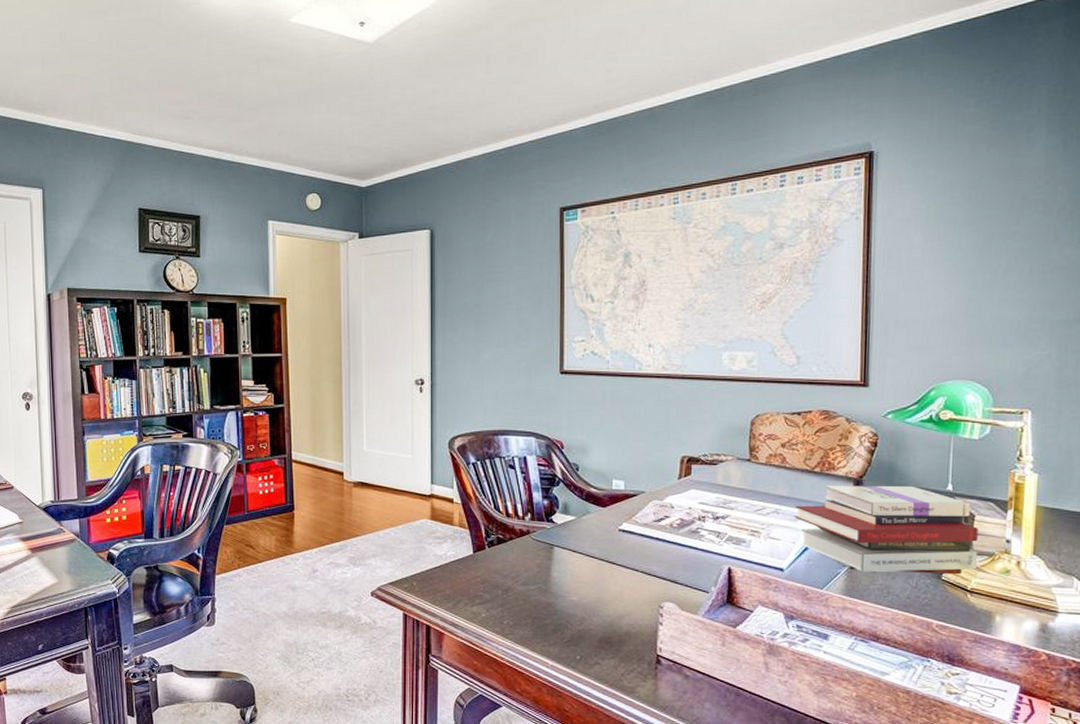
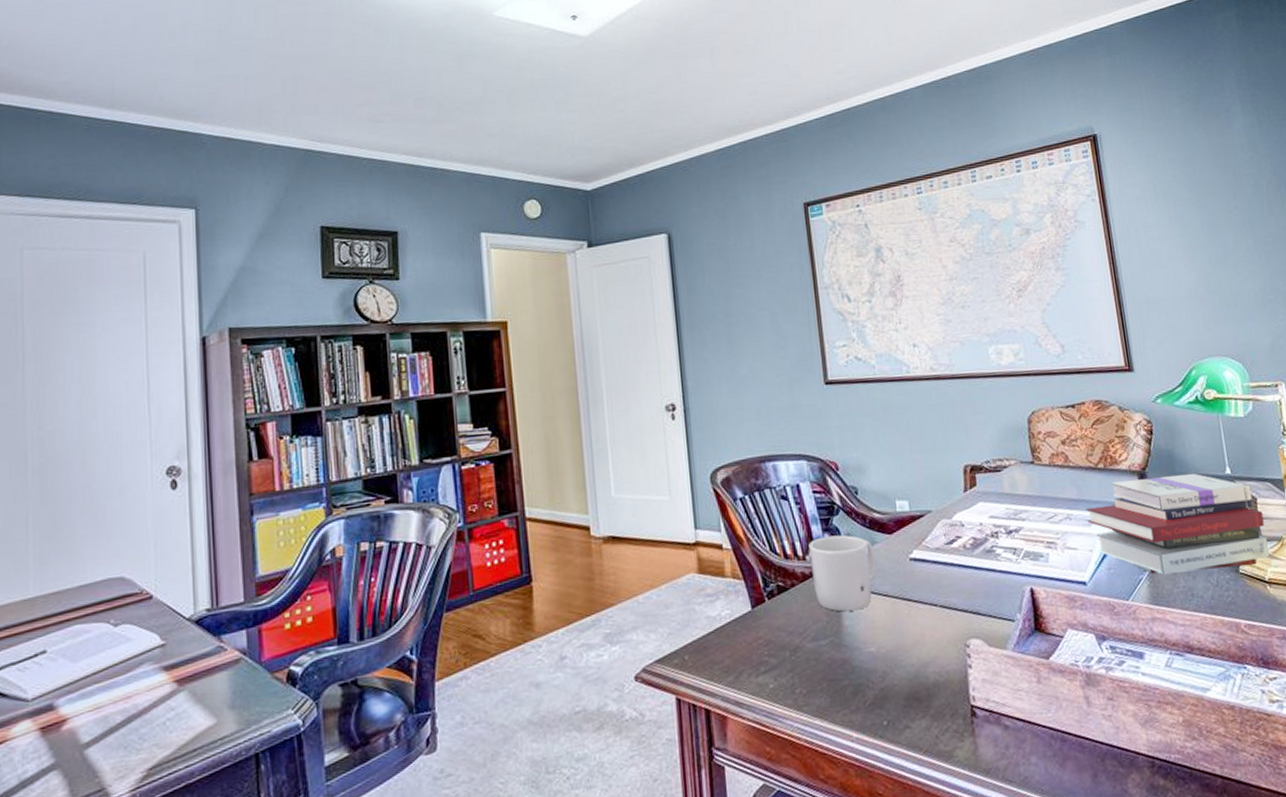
mug: none [528,502,588,566] -> present [808,534,877,612]

